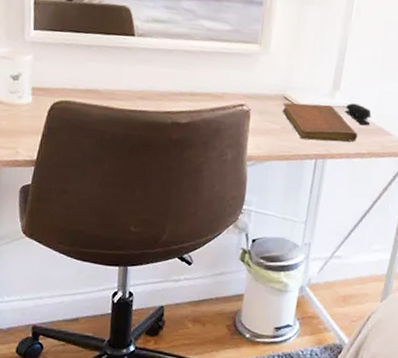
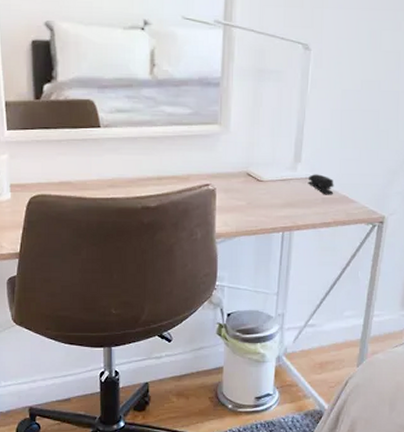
notebook: present [282,102,358,142] -> none [246,178,323,214]

